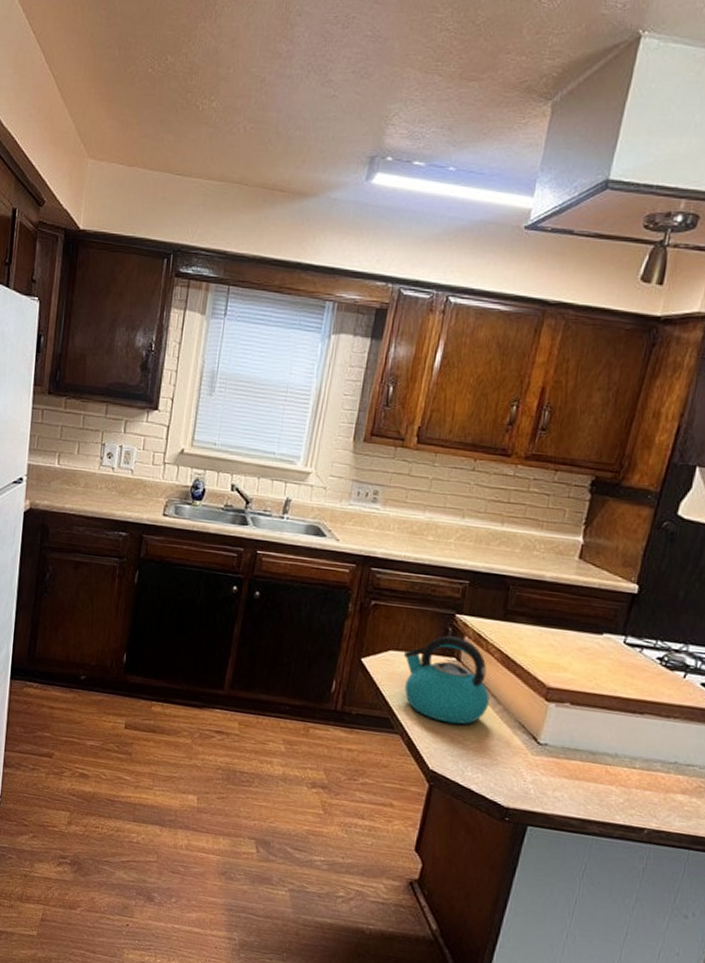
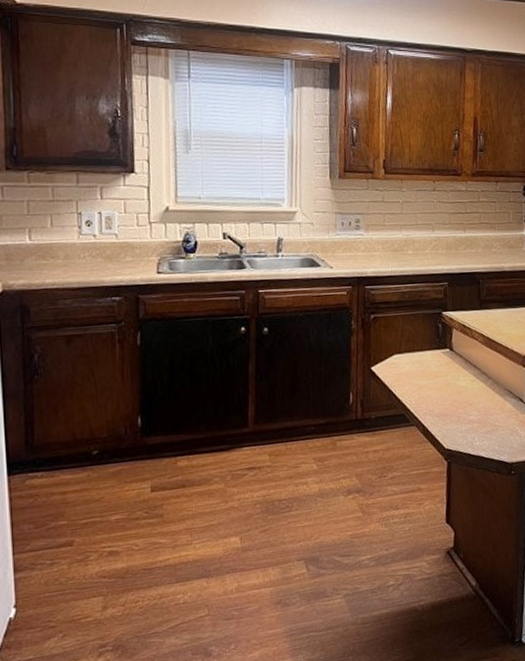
kettle: present [403,635,490,725] -> none [405,330,482,406]

